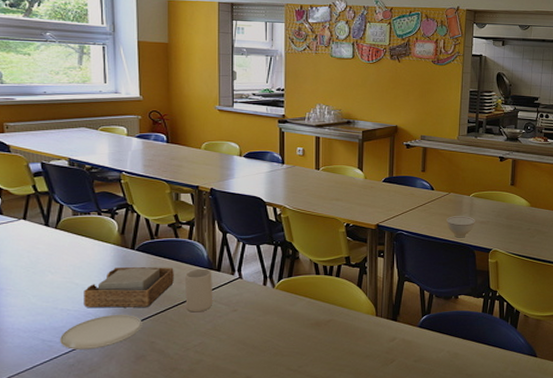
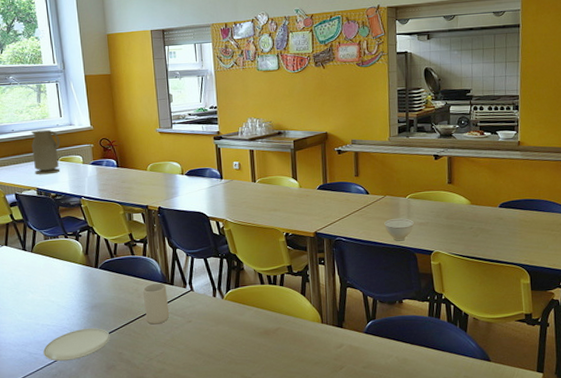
water jug: none [67,95,102,145] -> present [31,129,61,175]
napkin holder: present [84,266,174,308] -> none [59,283,134,323]

